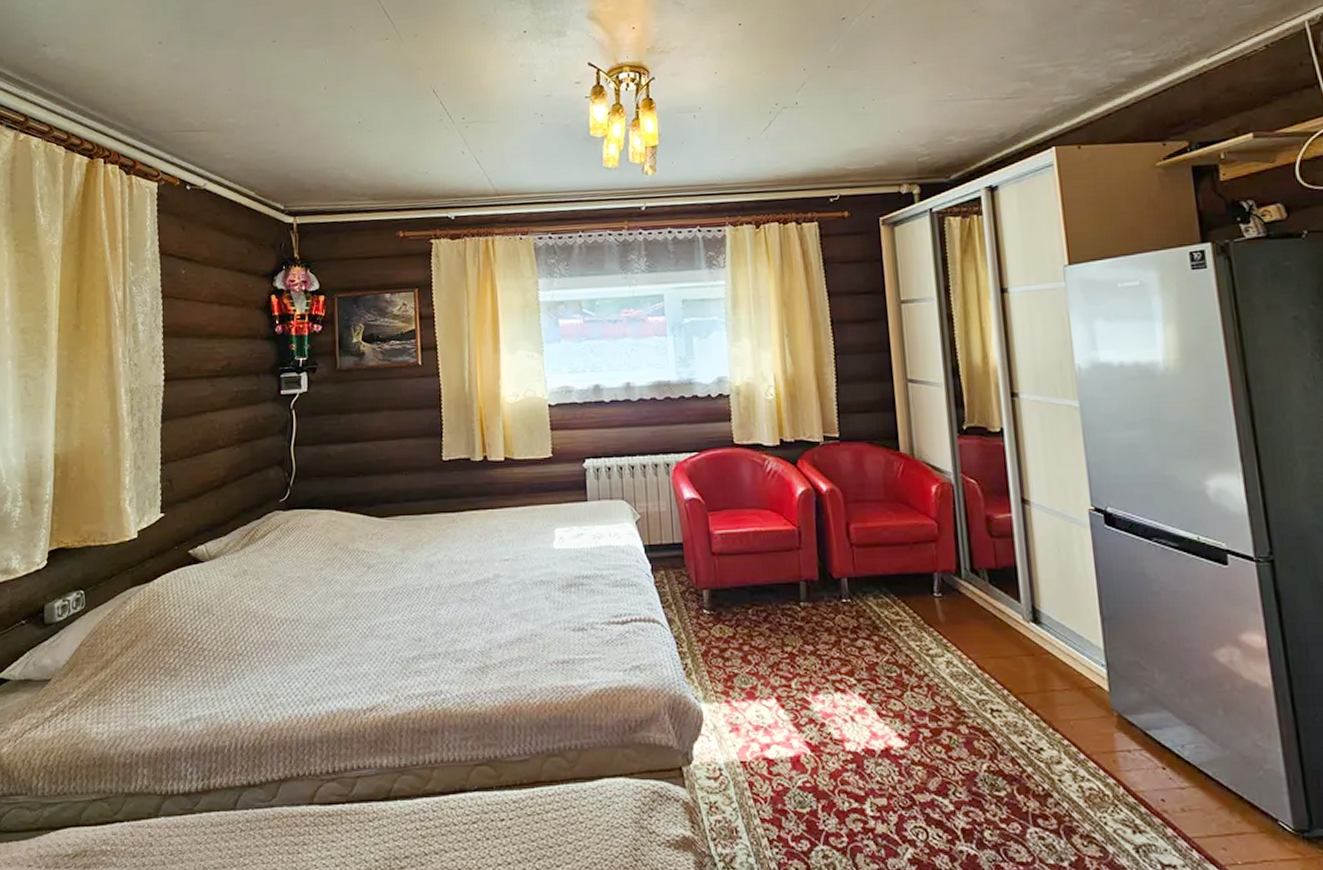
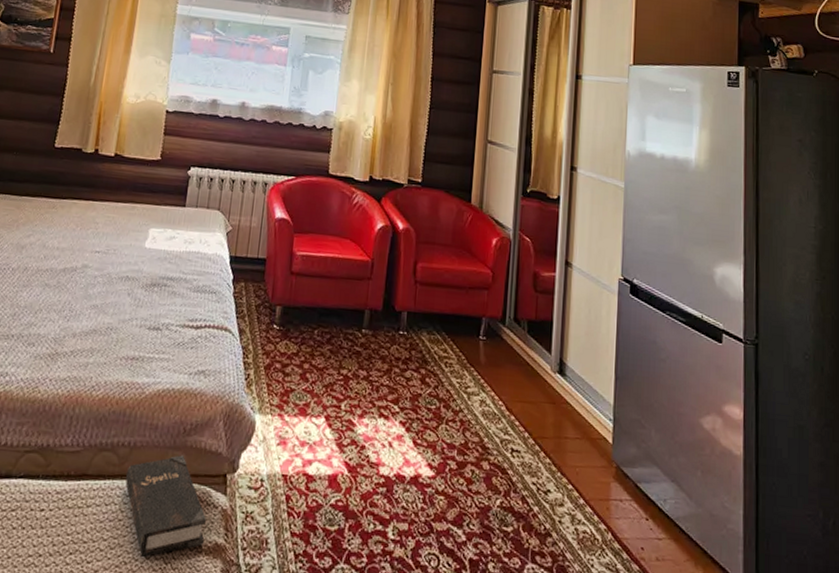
hardback book: none [579,753,670,857] -> present [125,455,206,558]

